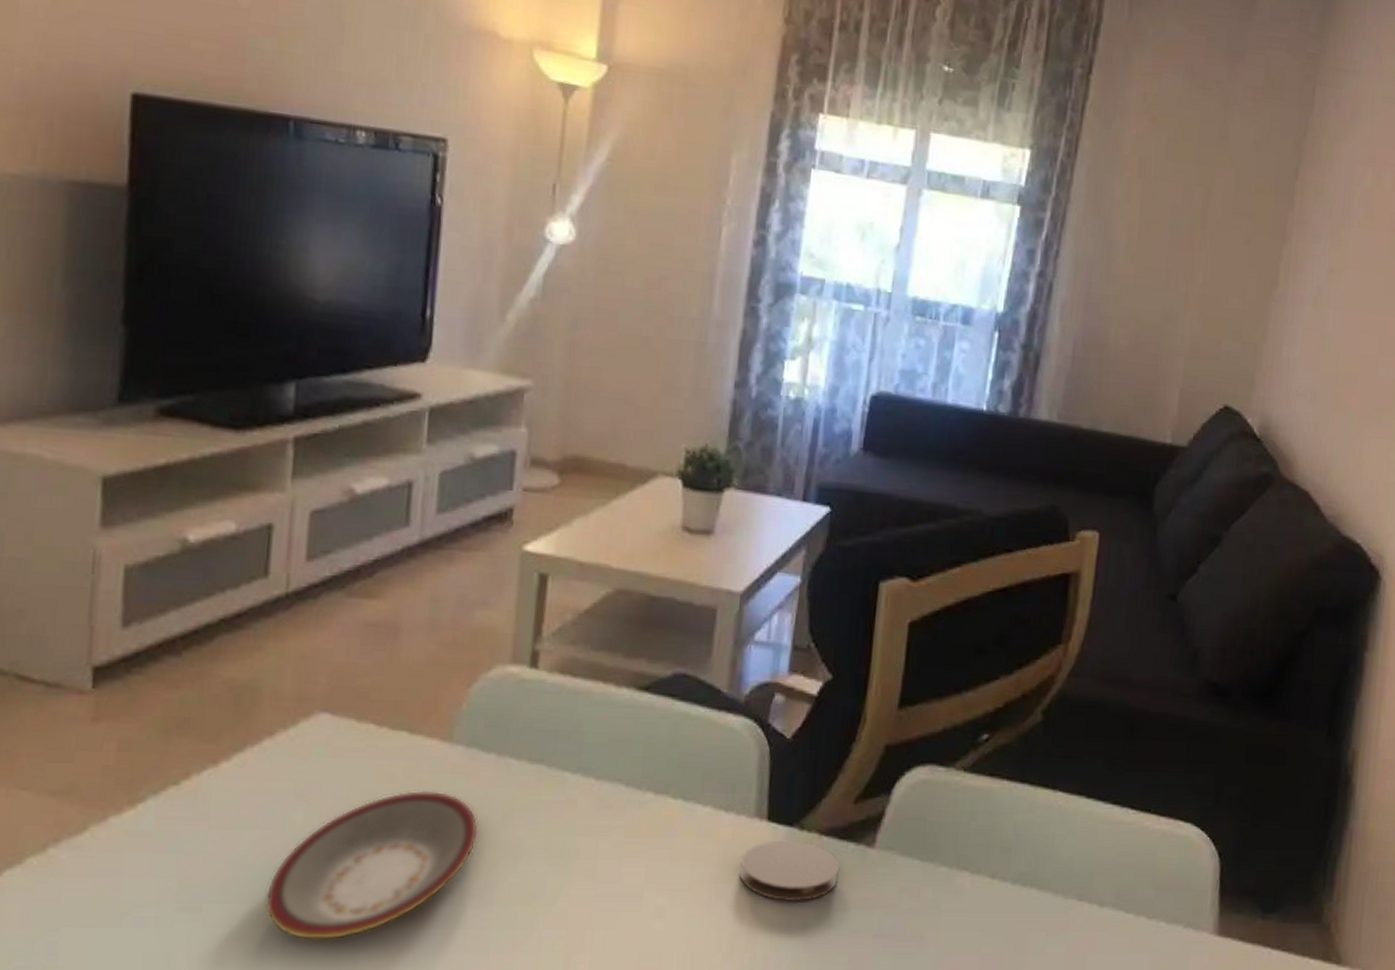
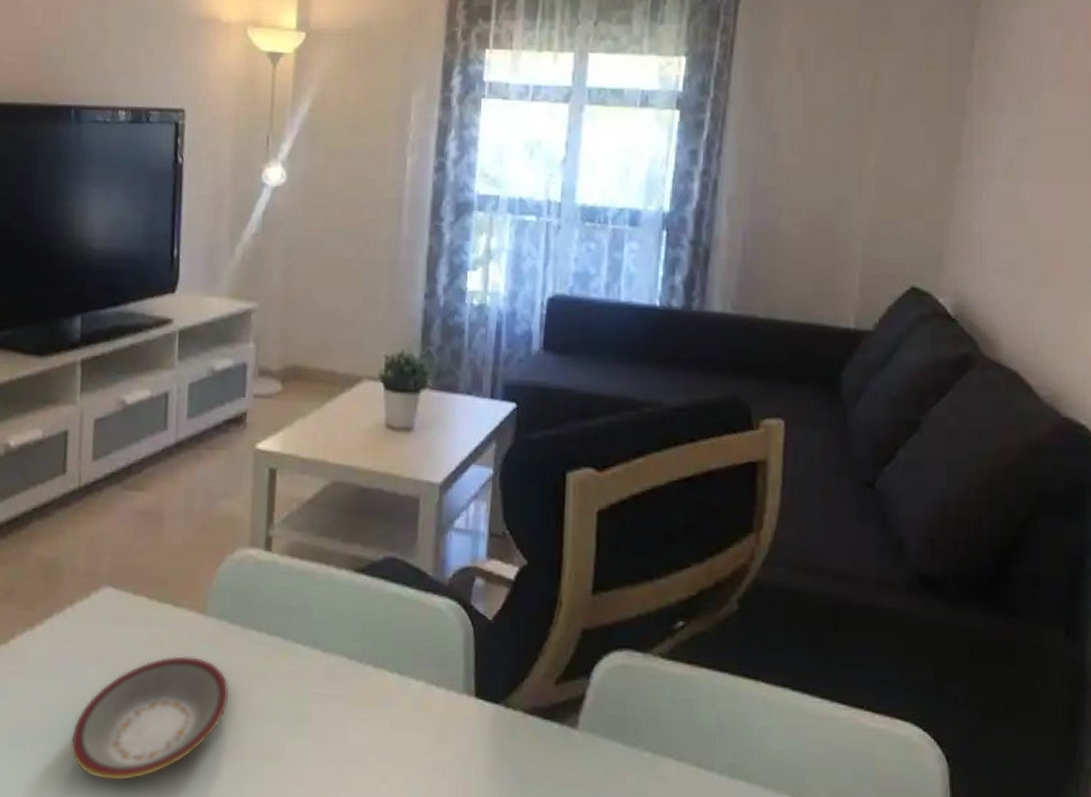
coaster: present [740,840,840,902] -> none [453,716,546,777]

